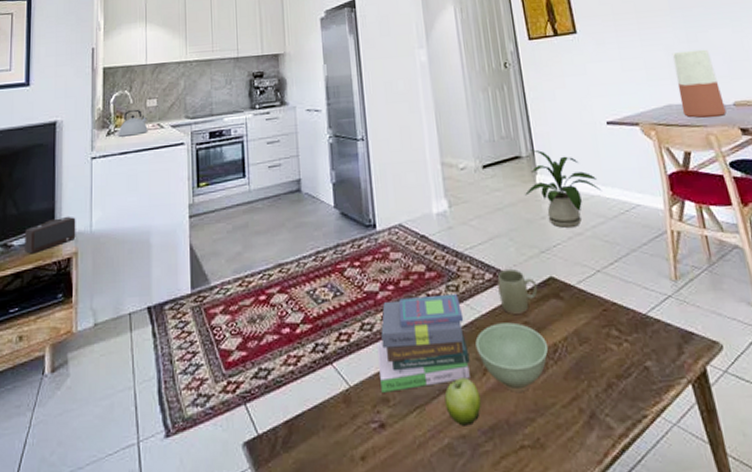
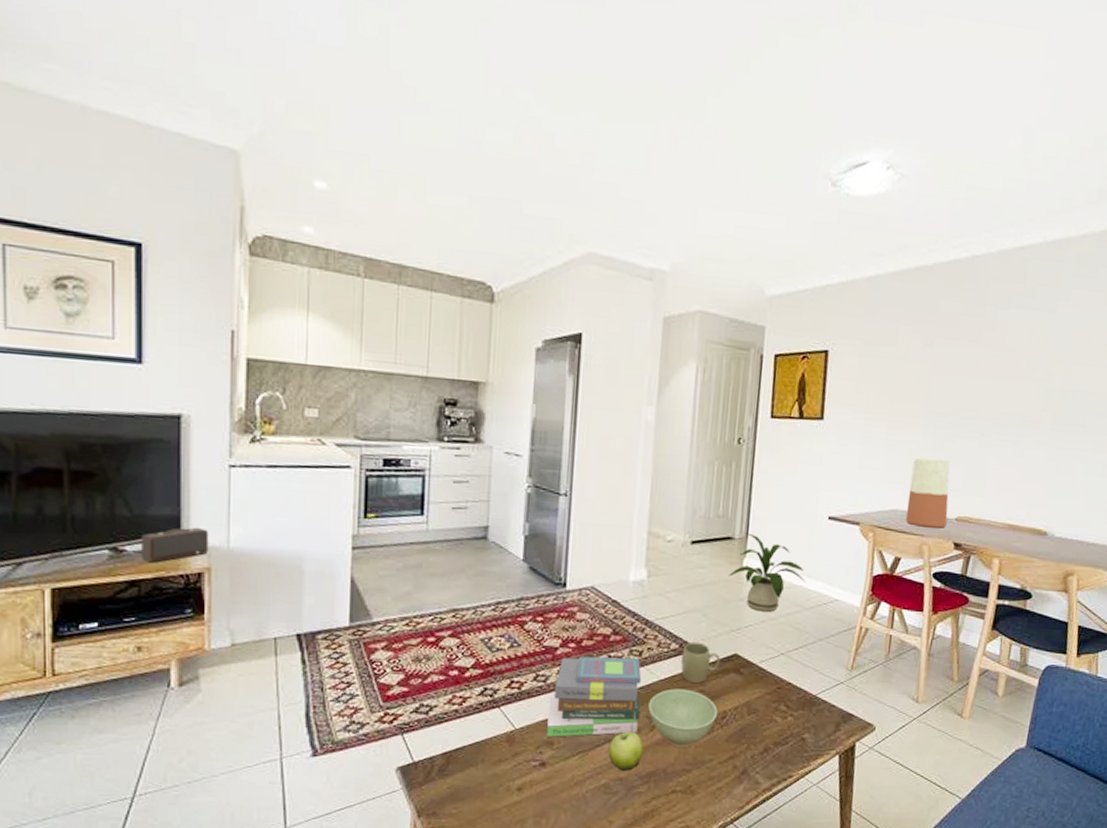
kettle: present [118,109,148,137] -> none [265,416,305,448]

